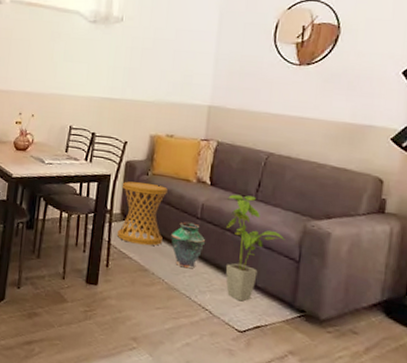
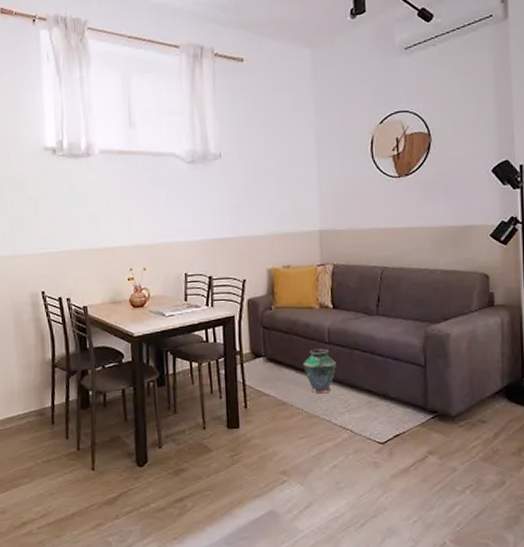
side table: present [116,181,168,246] -> none [247,317,296,380]
house plant: present [225,194,285,302] -> none [351,312,410,415]

